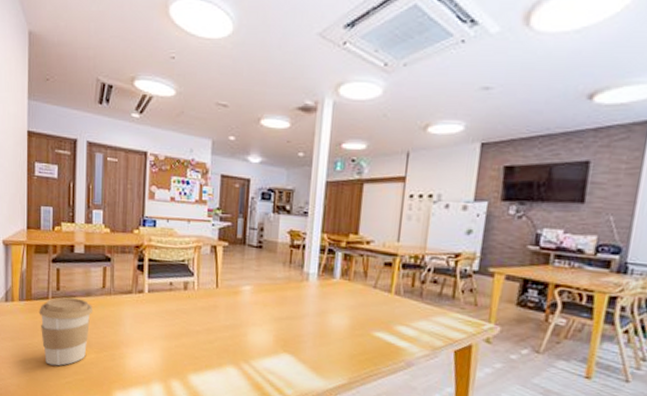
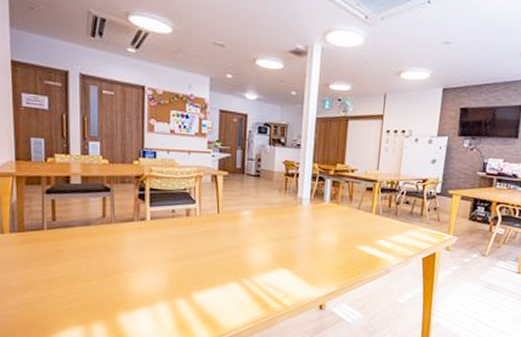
coffee cup: present [39,297,92,366] -> none [33,227,92,295]

